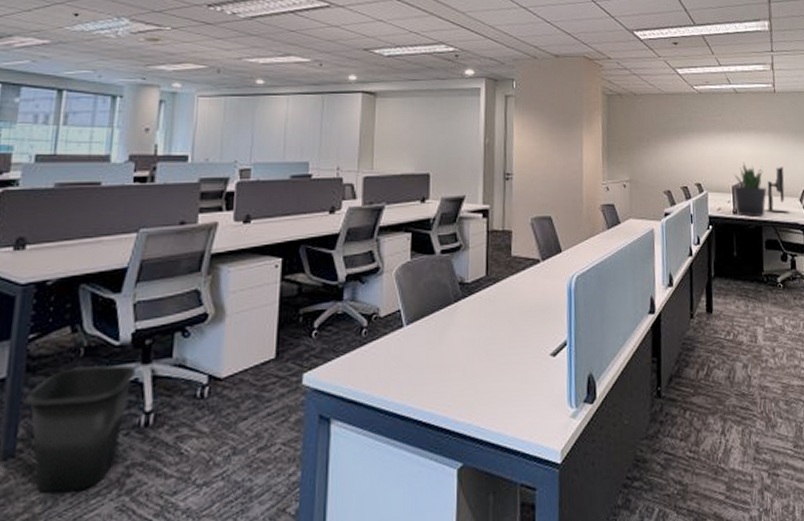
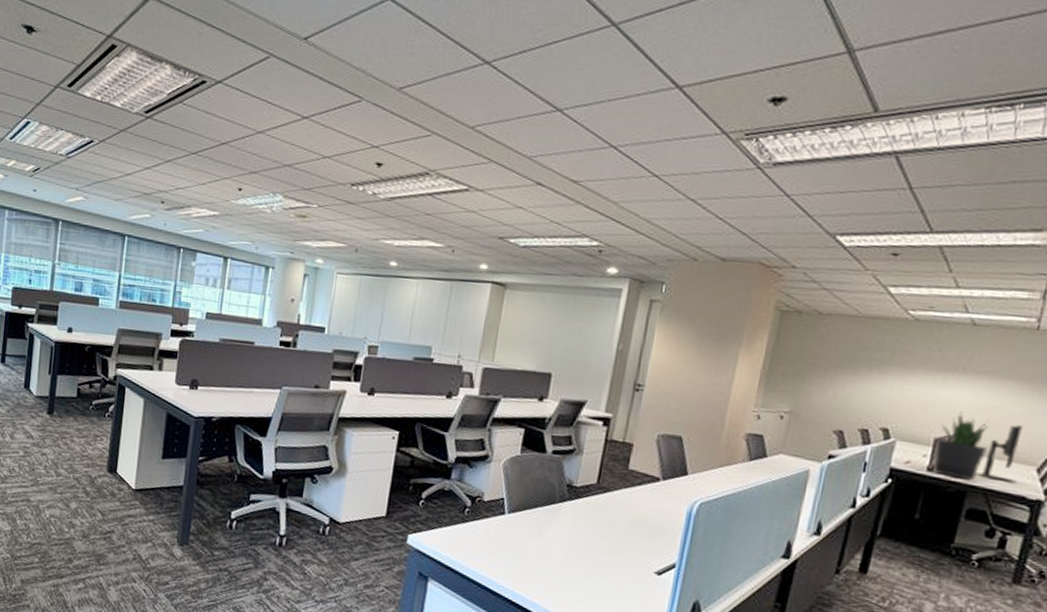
waste bin: present [26,364,137,494] -> none [196,489,275,581]

